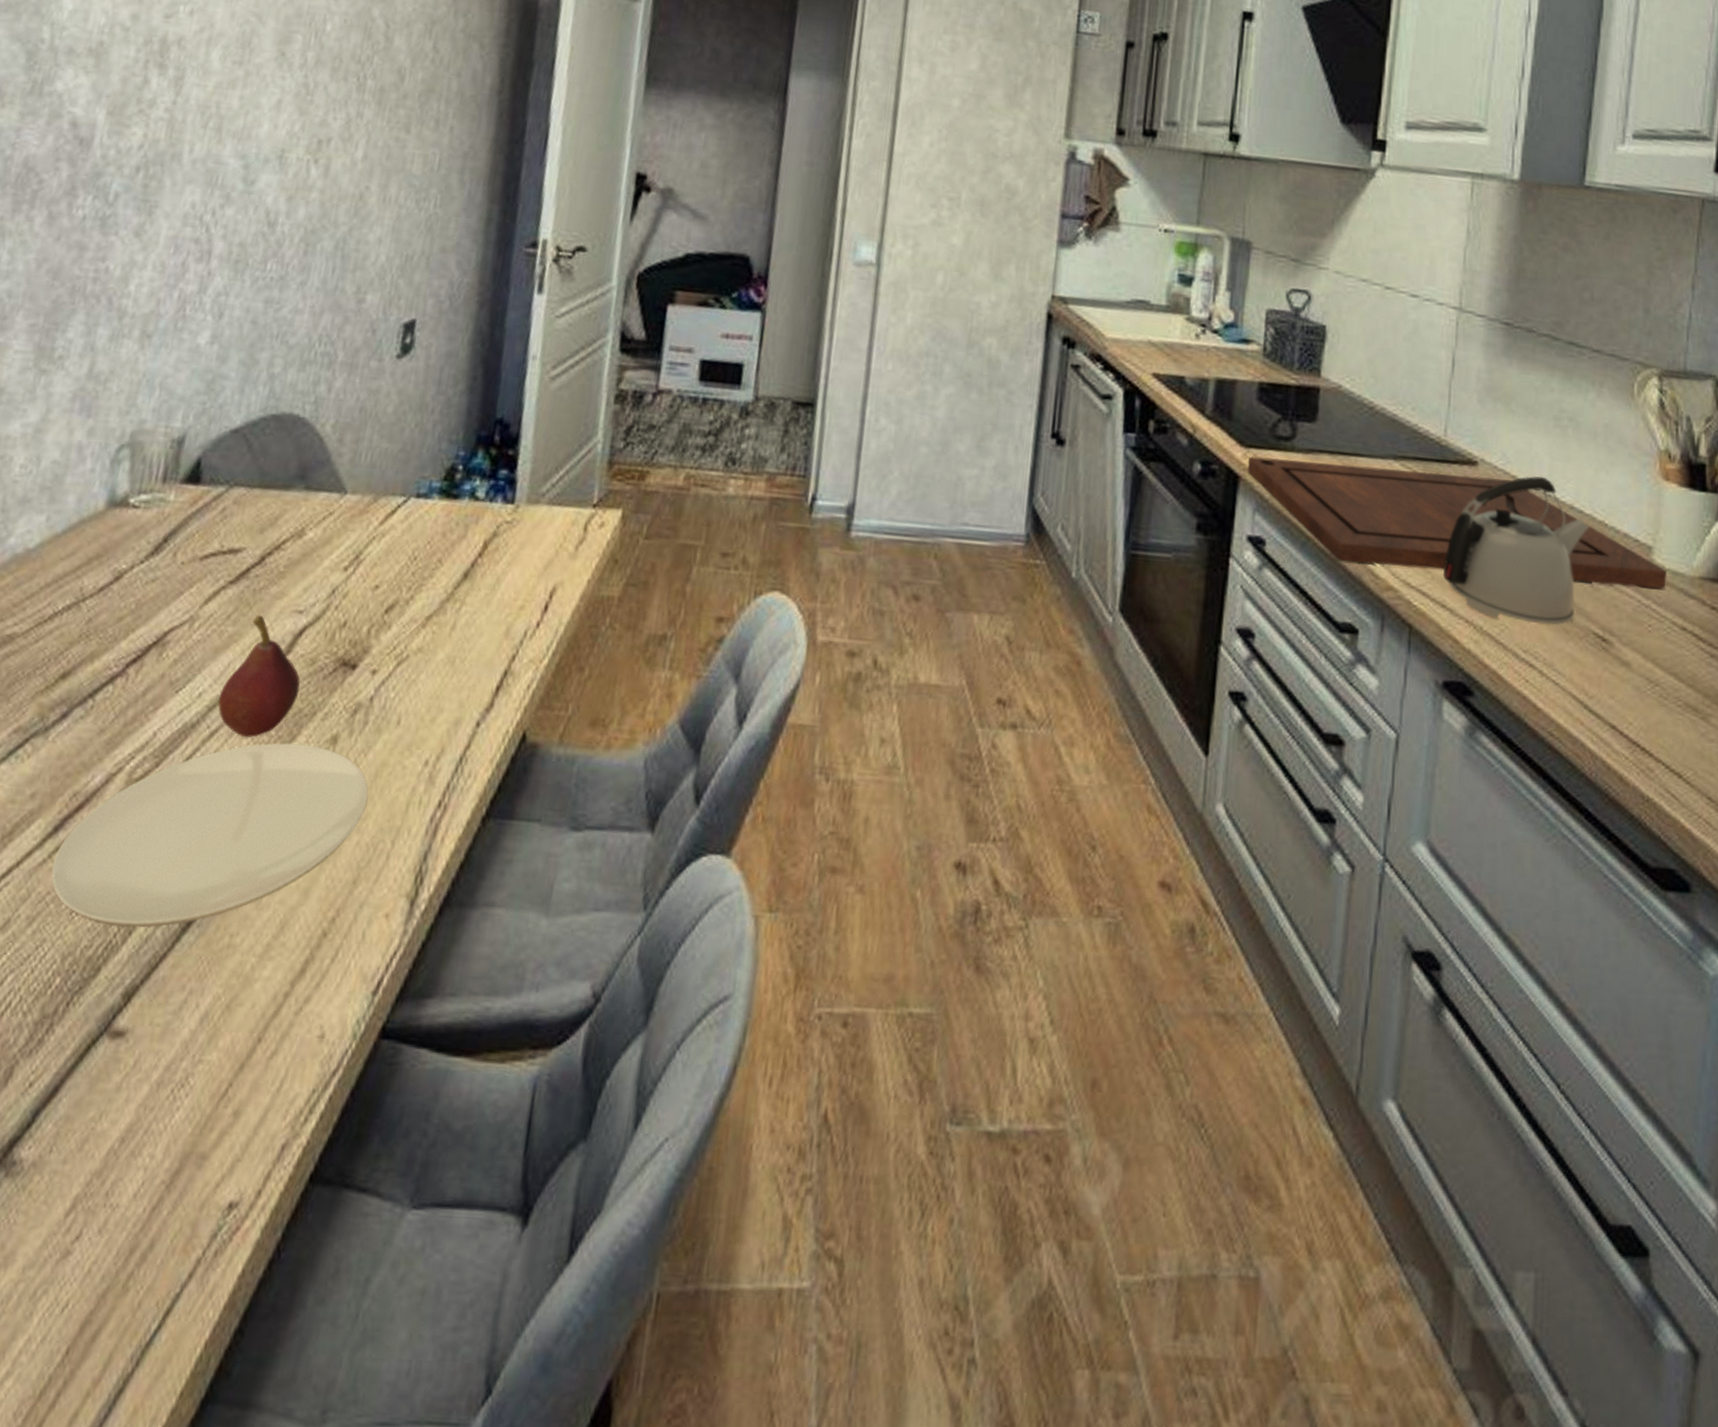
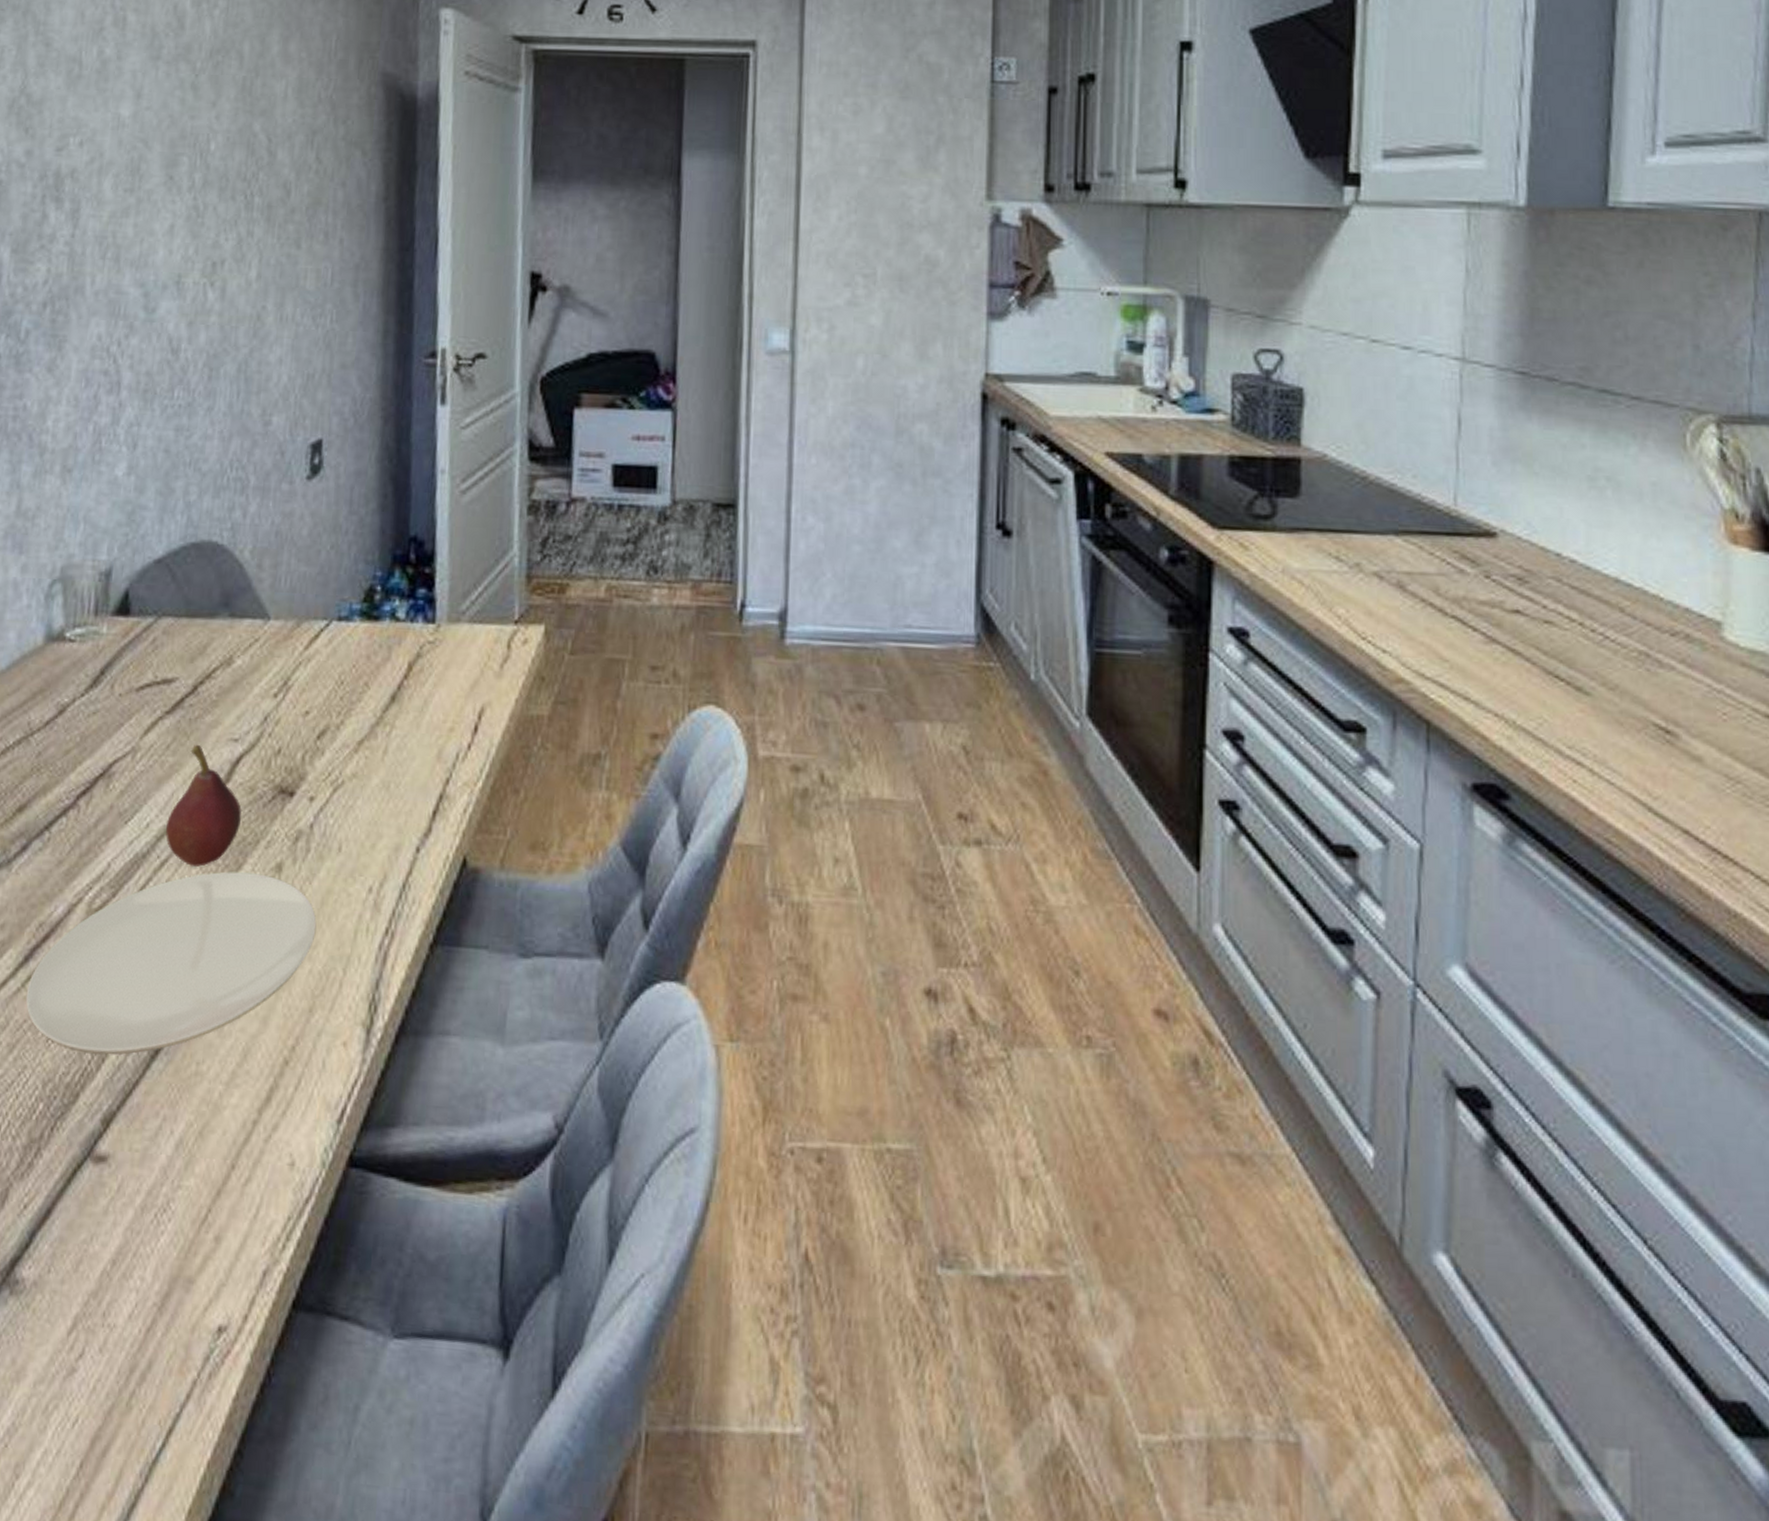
cutting board: present [1247,456,1667,589] -> none [1222,539,1742,671]
kettle: present [1442,476,1590,626] -> none [1463,546,1642,717]

